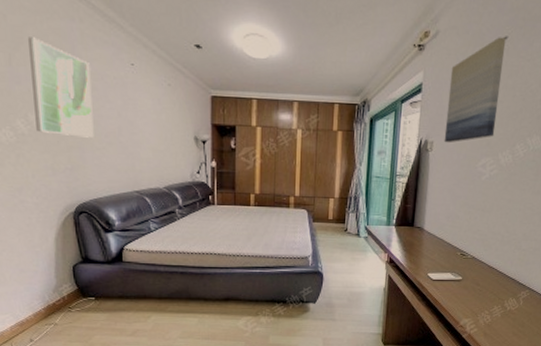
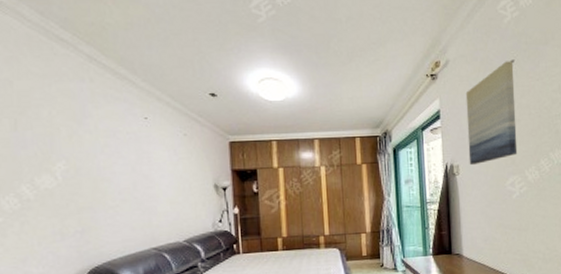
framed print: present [28,37,94,138] -> none [36,100,107,197]

